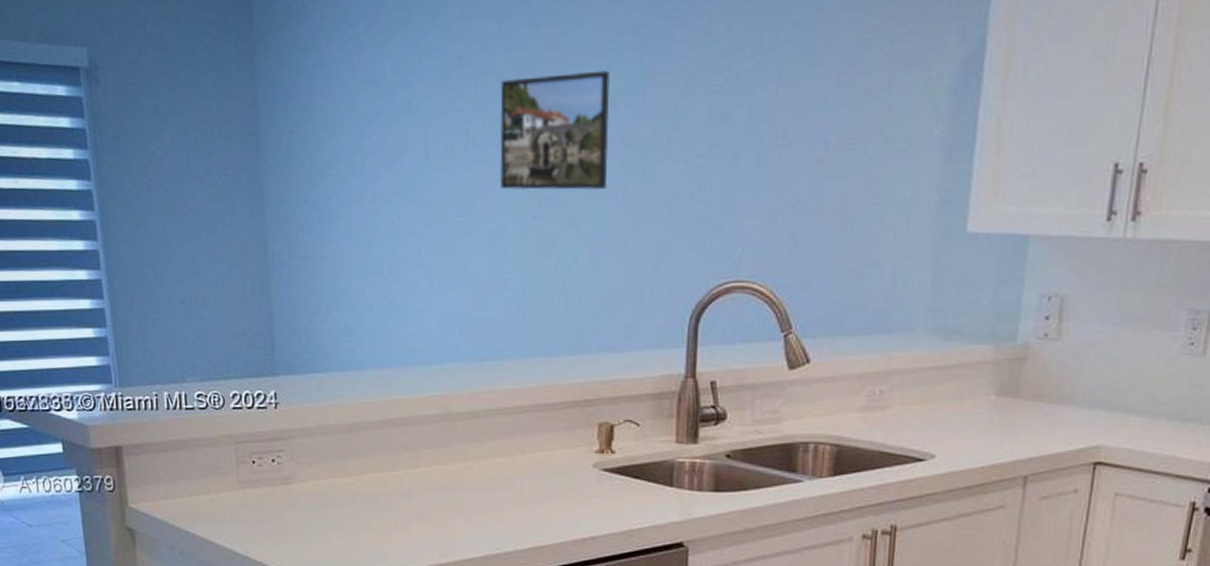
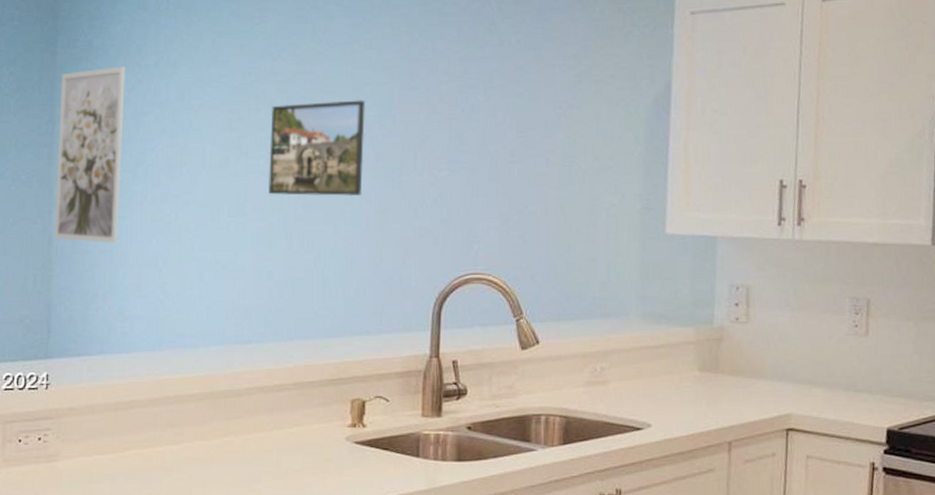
wall art: none [260,35,338,249] -> present [54,66,126,244]

